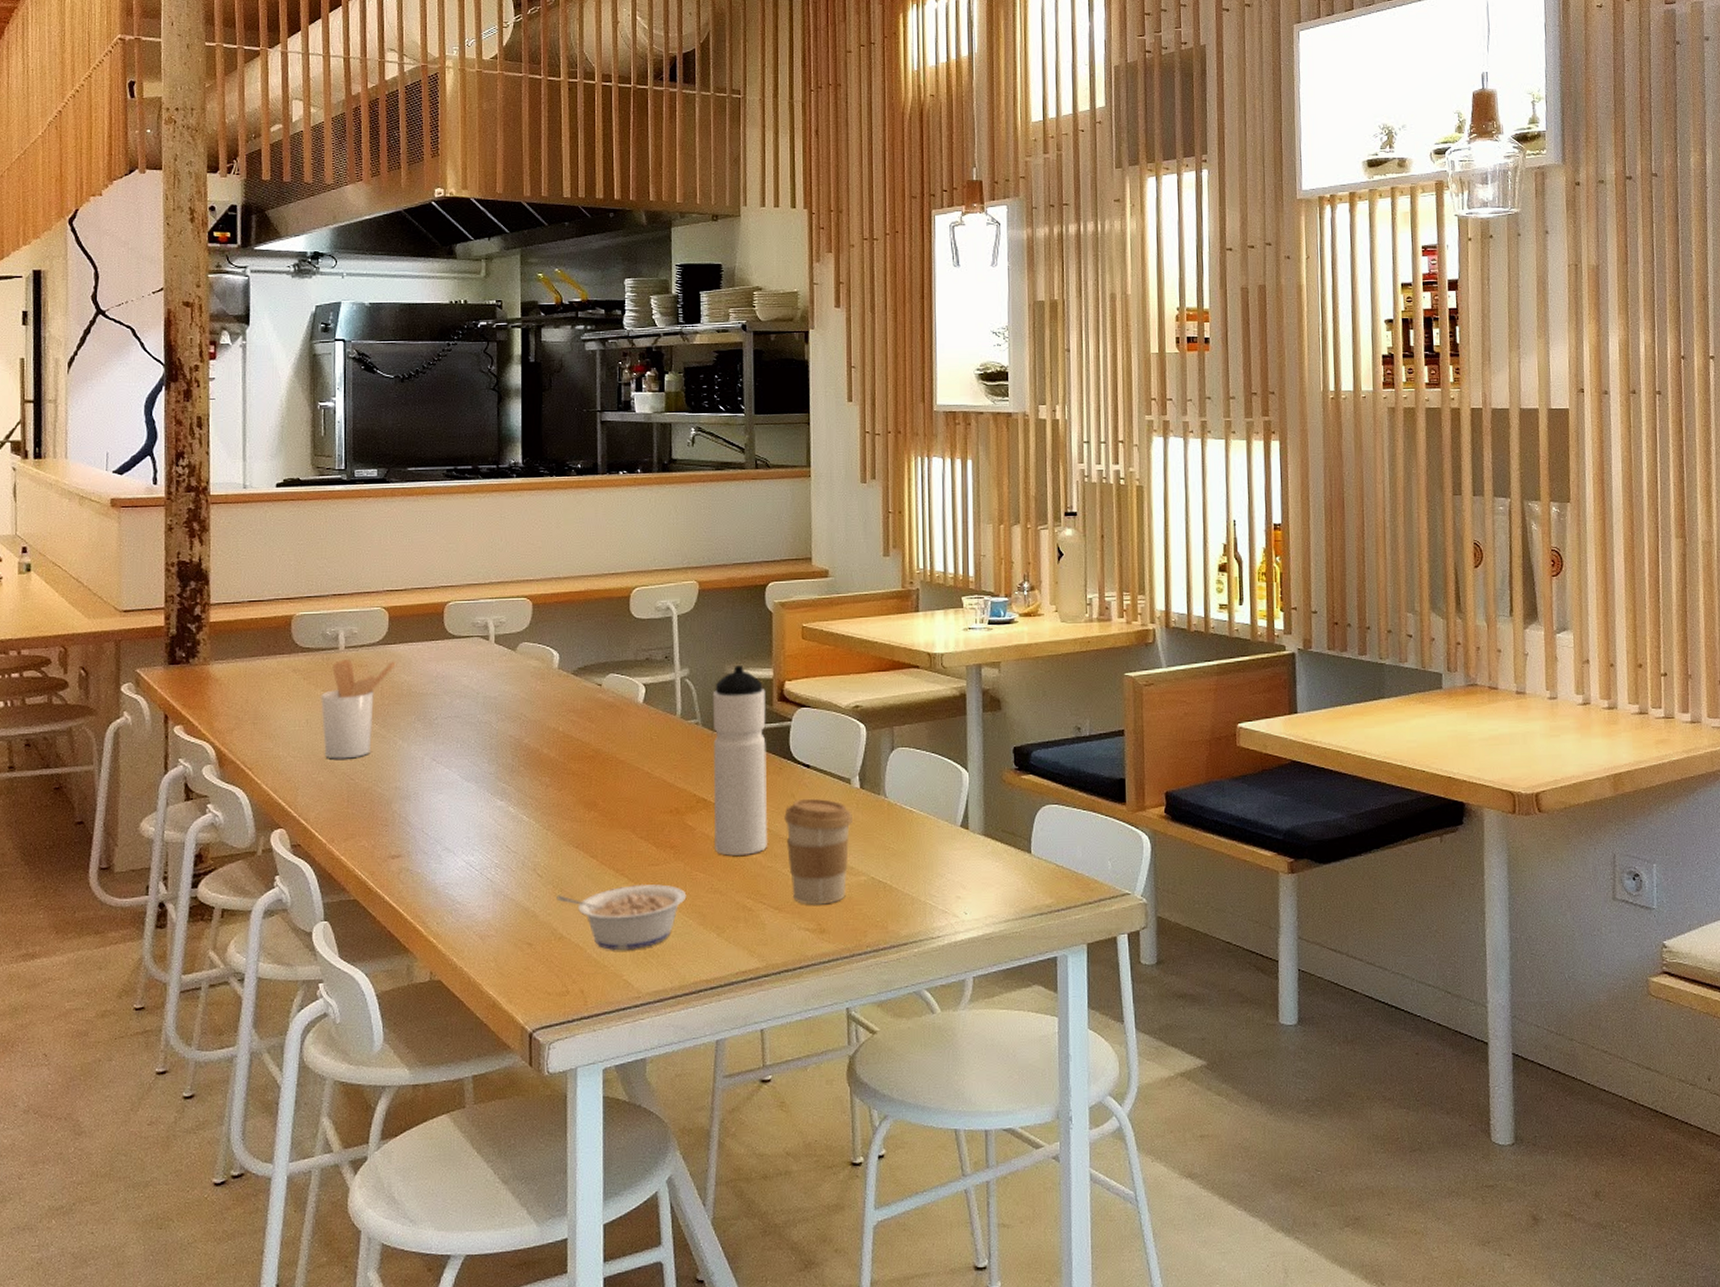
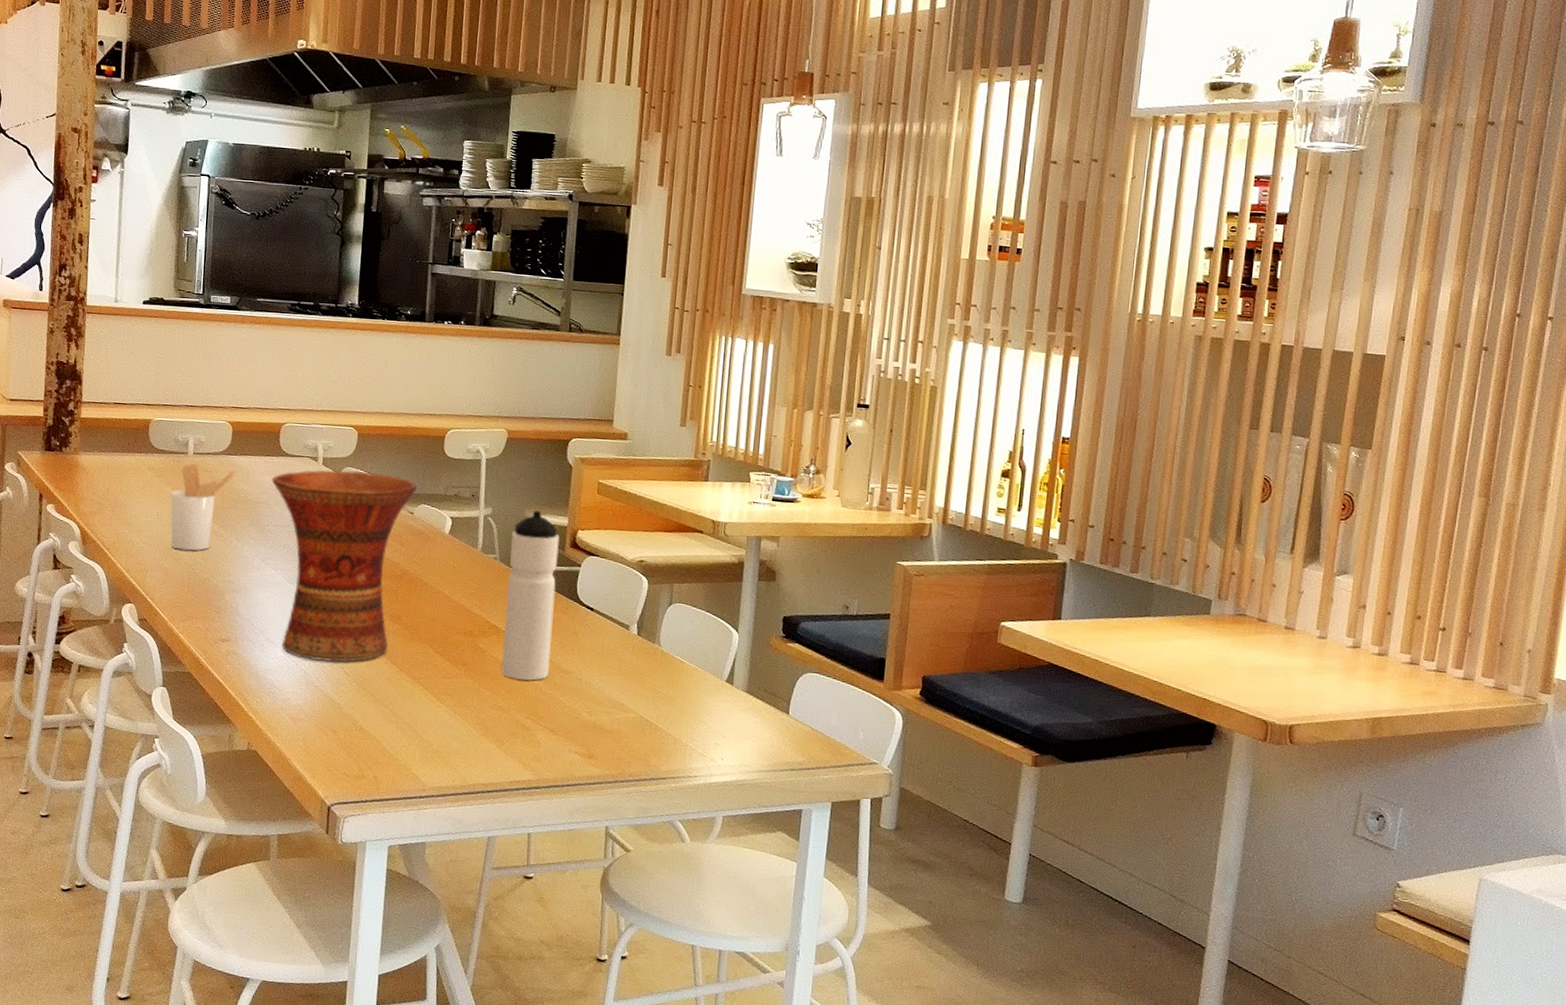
vase: none [438,644,603,866] -> present [271,470,417,663]
legume: present [557,883,687,950] -> none [360,692,473,749]
coffee cup: present [784,798,854,905] -> none [565,637,629,734]

